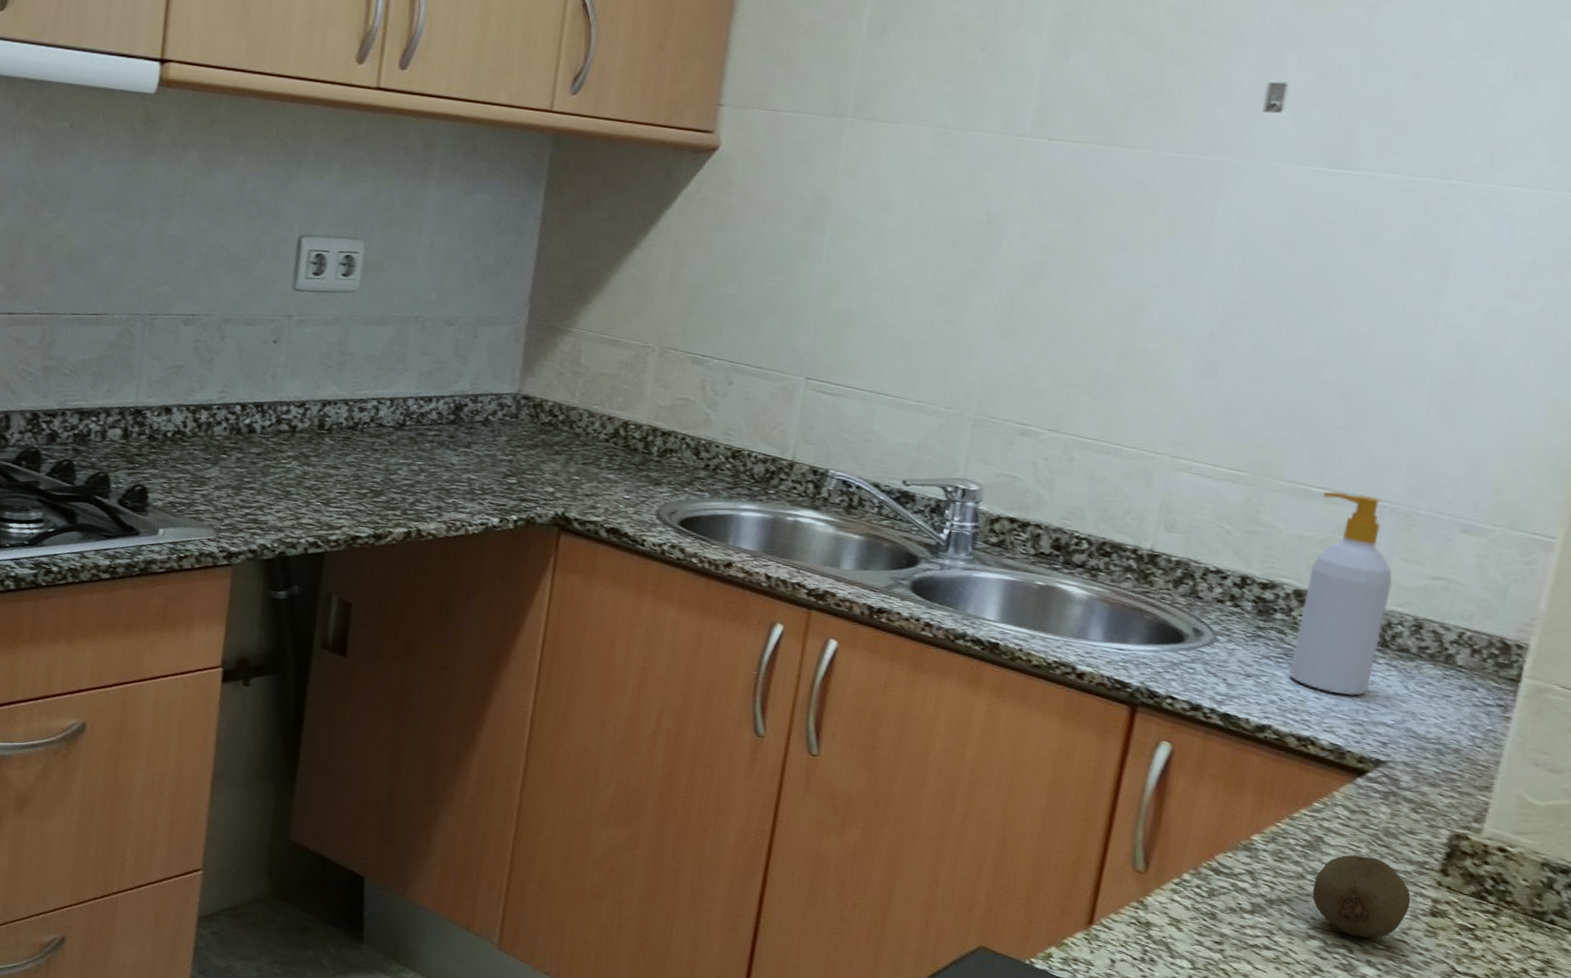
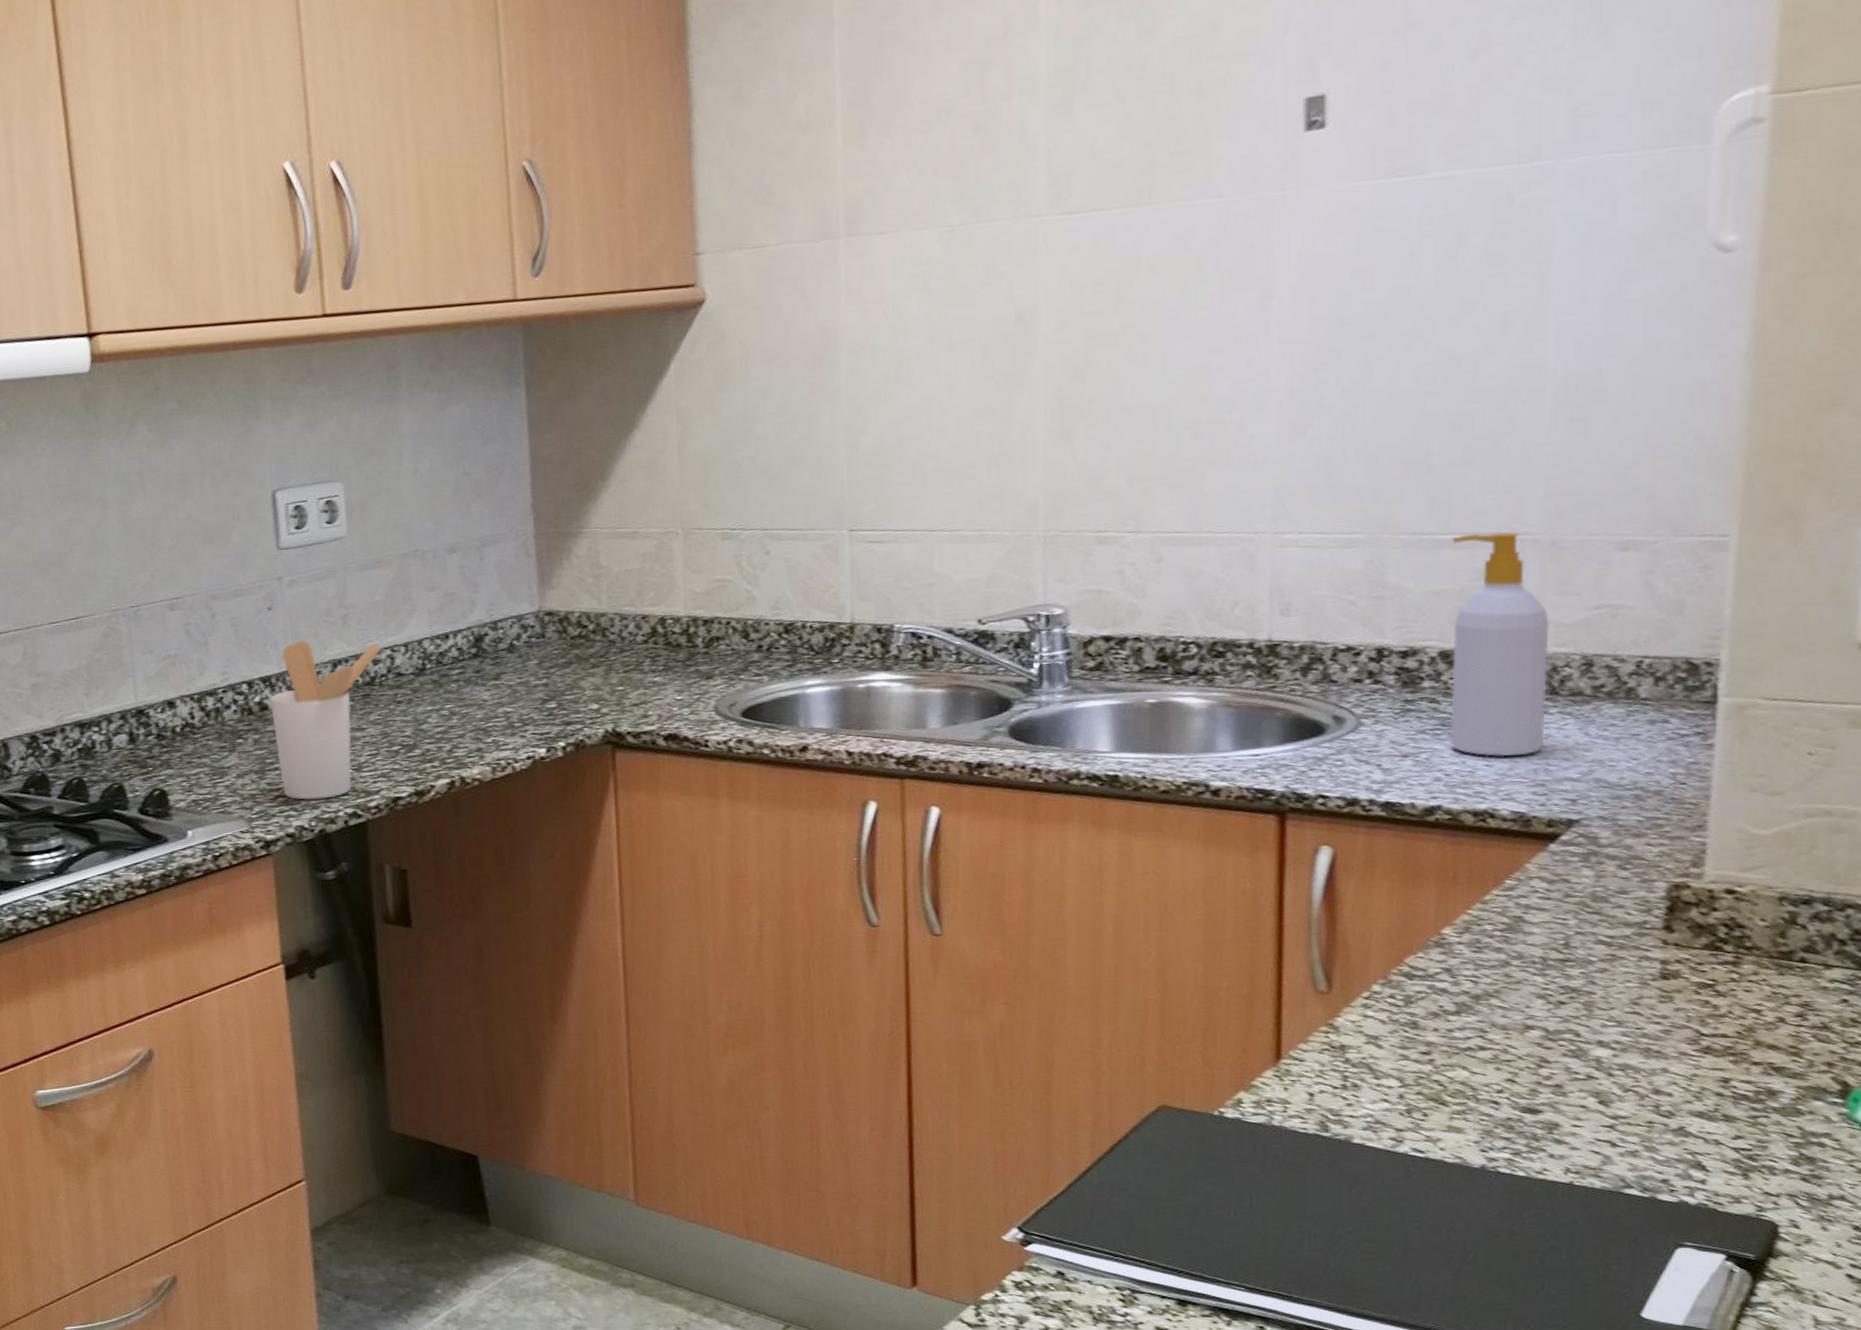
utensil holder: none [254,376,370,525] -> present [269,640,382,800]
fruit: present [1312,854,1411,938] -> none [1522,927,1636,1017]

